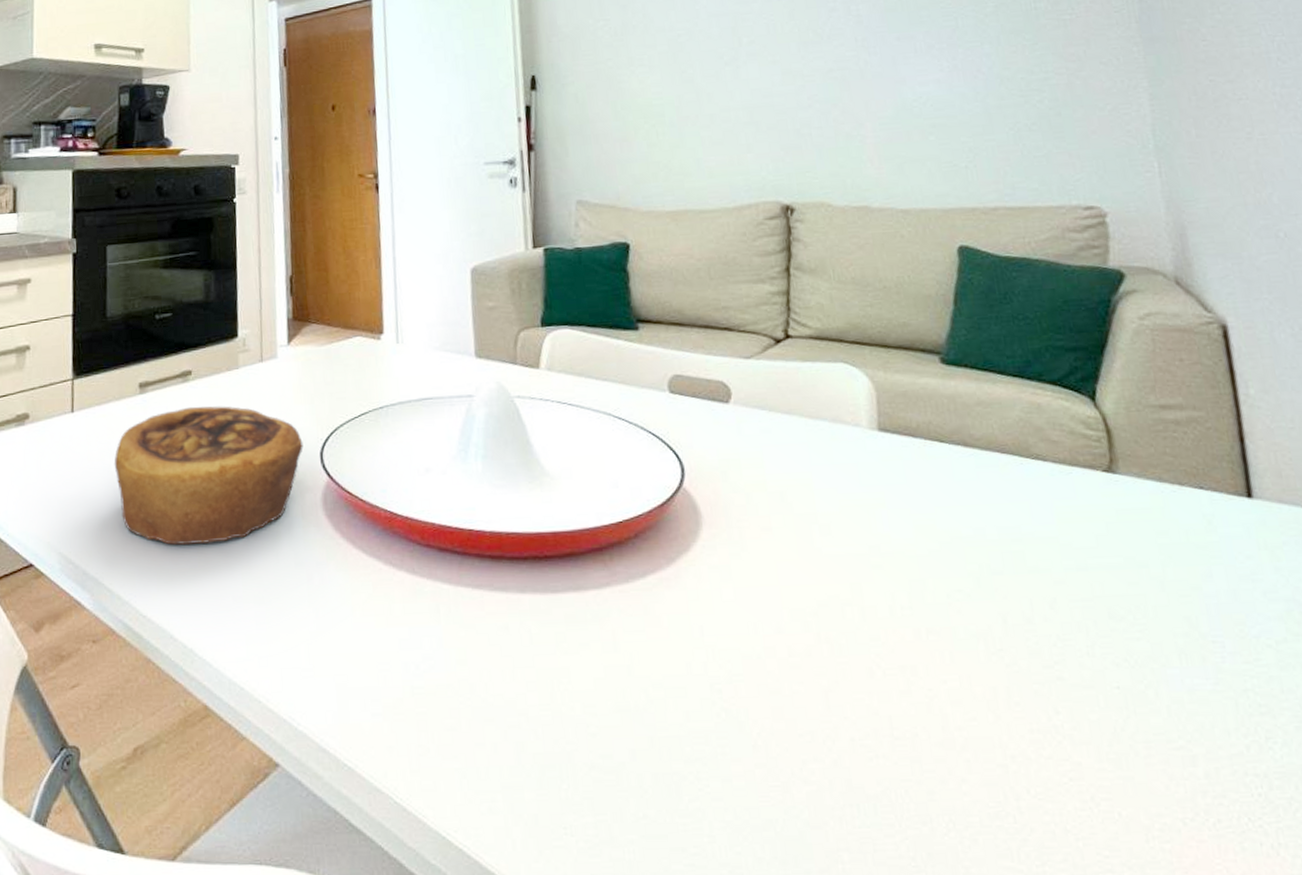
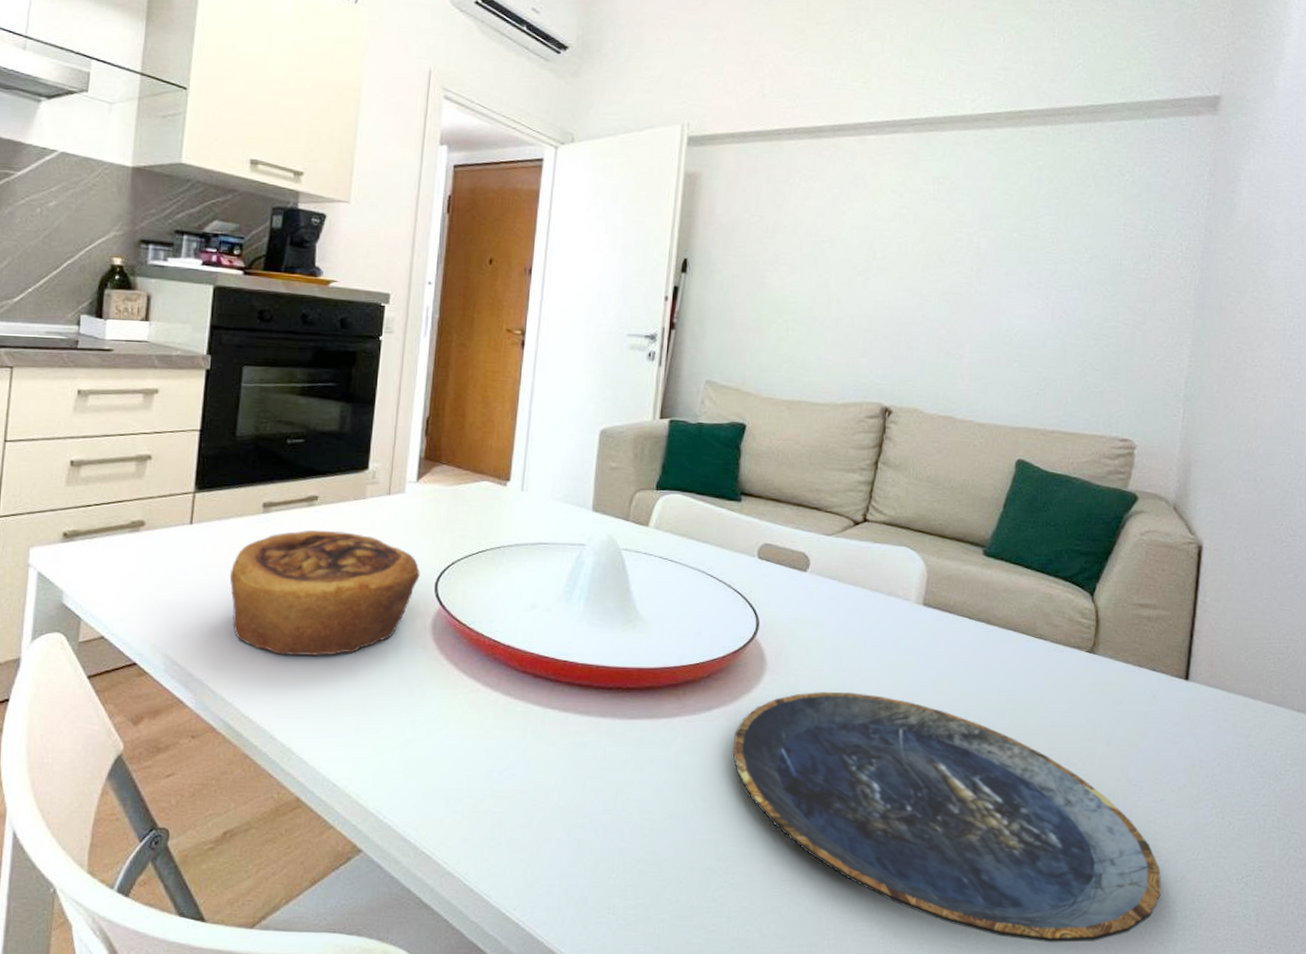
plate: none [678,543,1289,863] -> present [732,691,1162,943]

